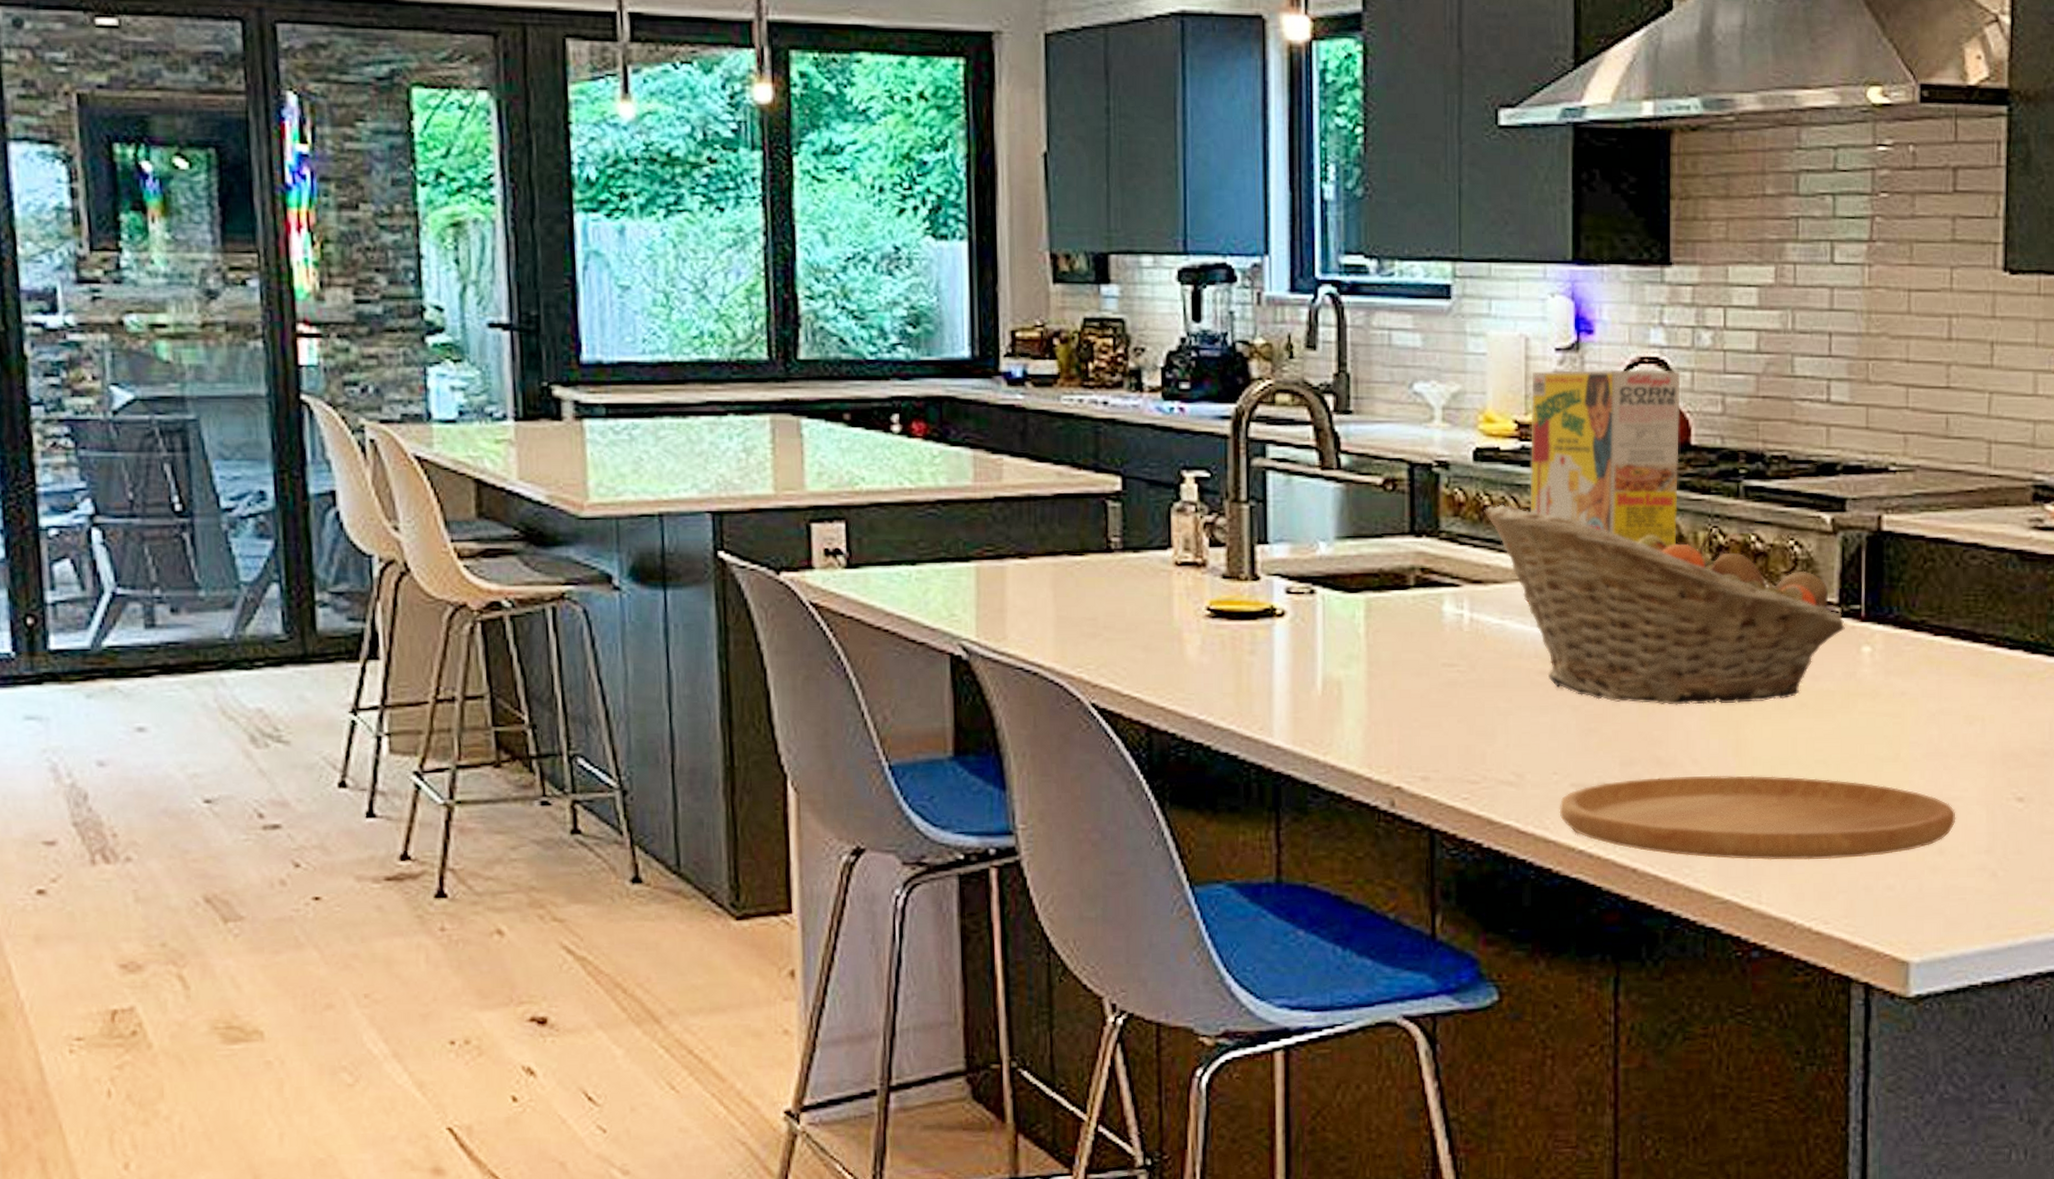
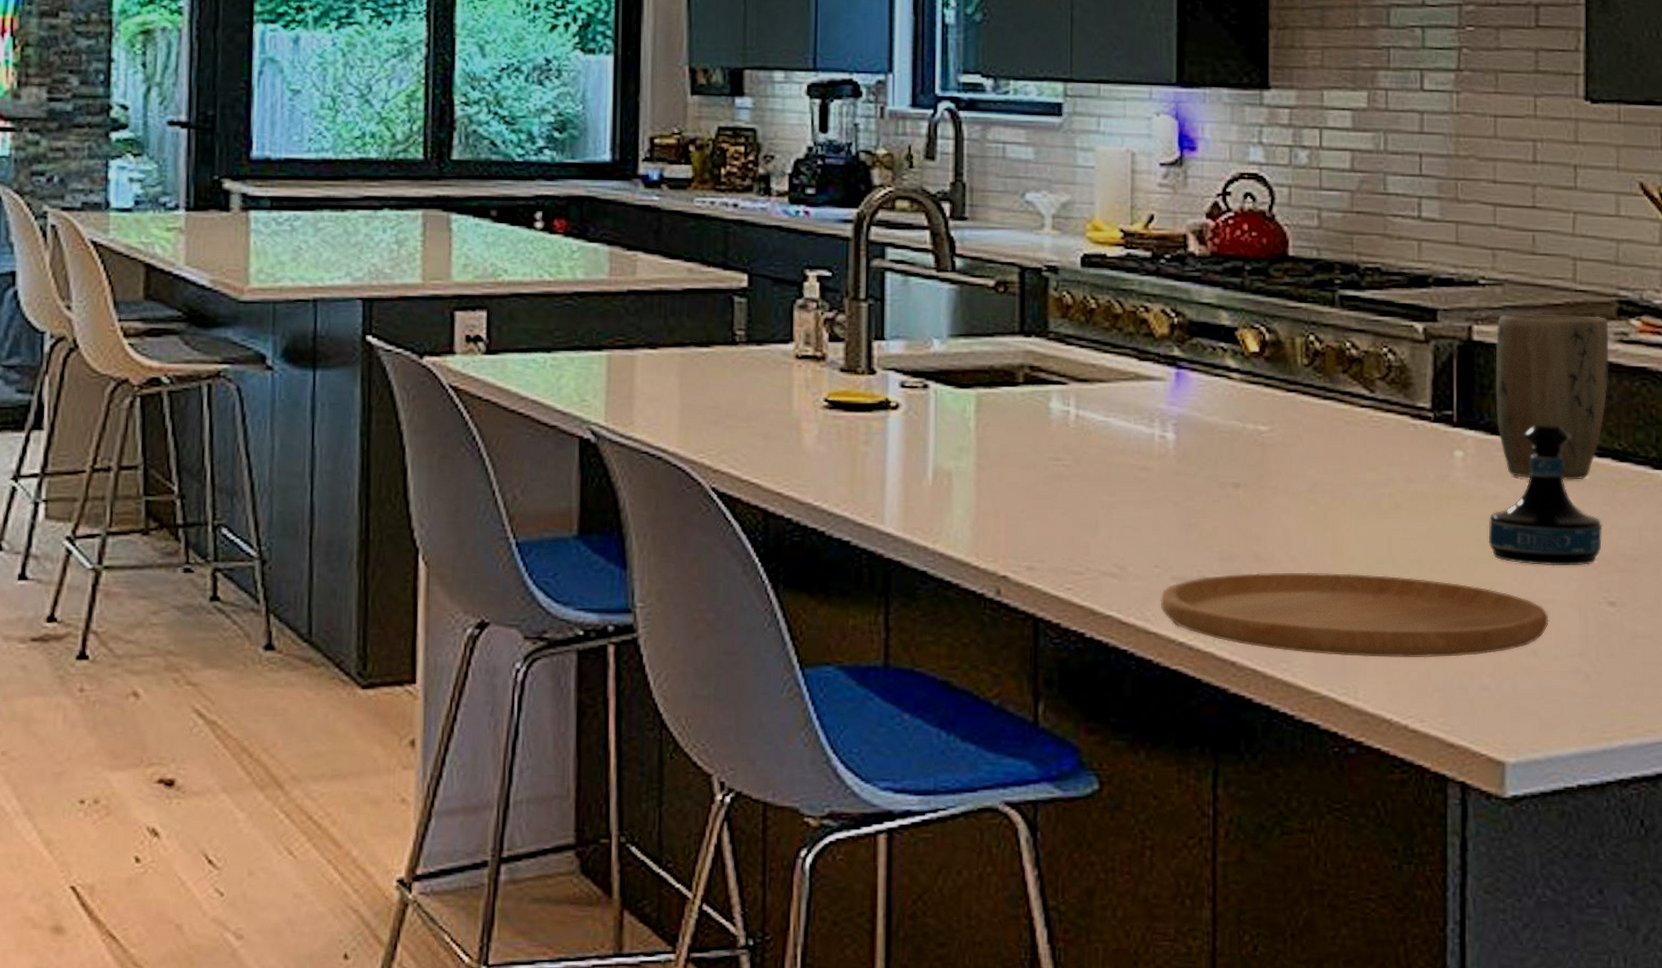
fruit basket: present [1484,504,1845,705] -> none [1090,307,1438,503]
cereal box: present [1530,369,1681,548] -> none [1134,184,1279,353]
tequila bottle: none [1896,617,2013,763] -> present [1488,425,1603,566]
plant pot: none [1905,501,2024,674] -> present [1495,313,1610,480]

